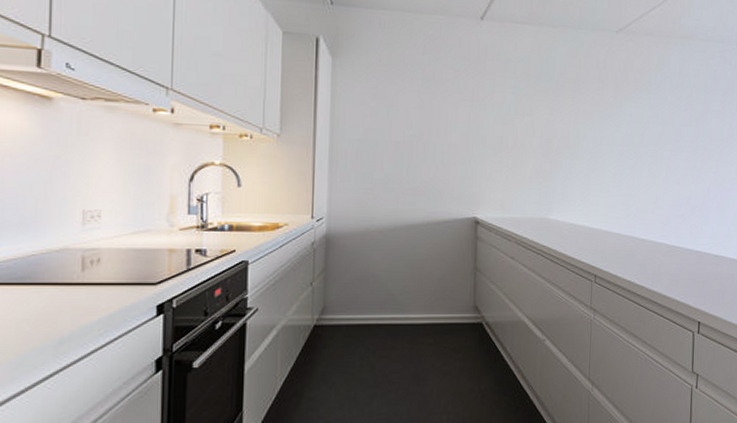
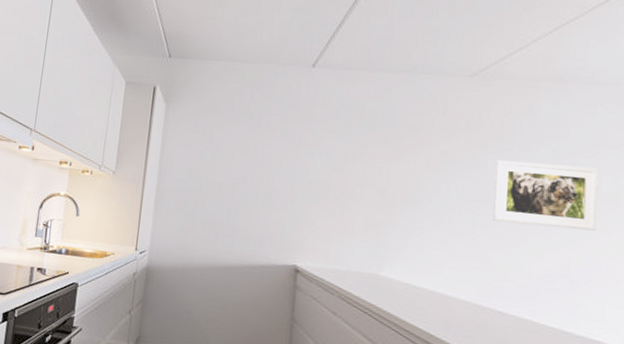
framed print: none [636,108,710,165] -> present [493,160,599,231]

